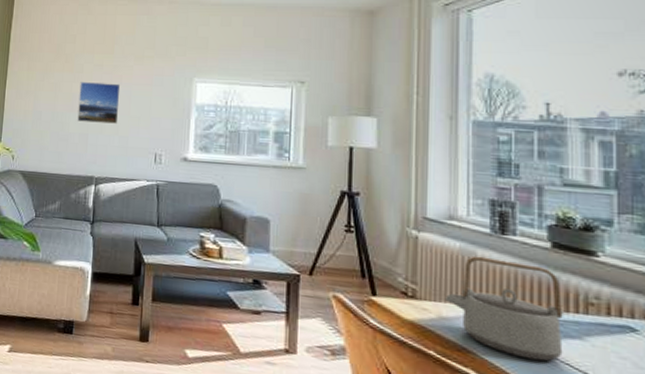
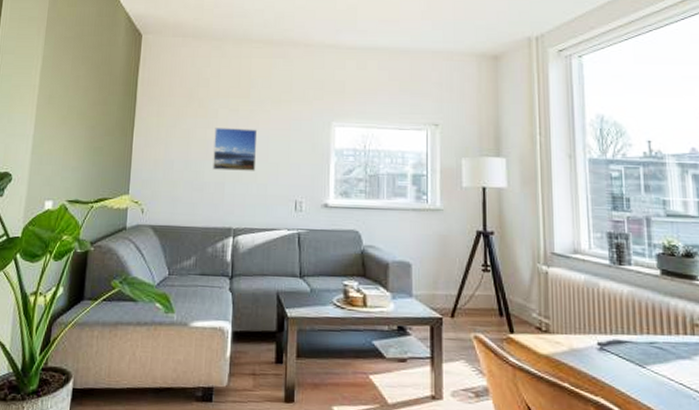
teapot: present [444,256,563,362] -> none [574,287,677,384]

